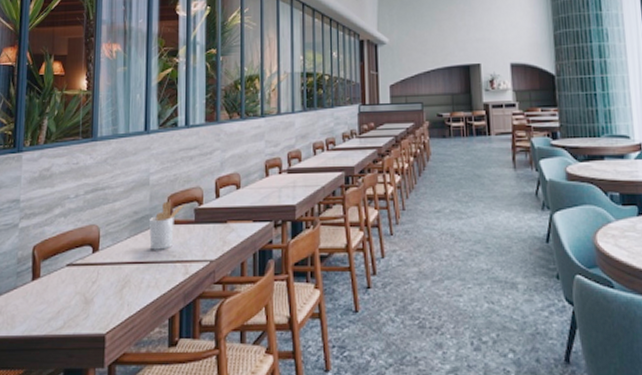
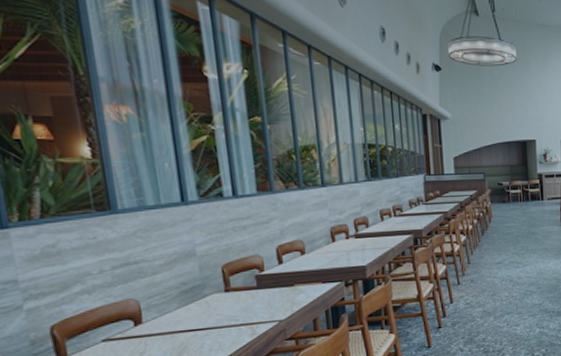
utensil holder: present [148,201,187,250] -> none [201,270,245,317]

